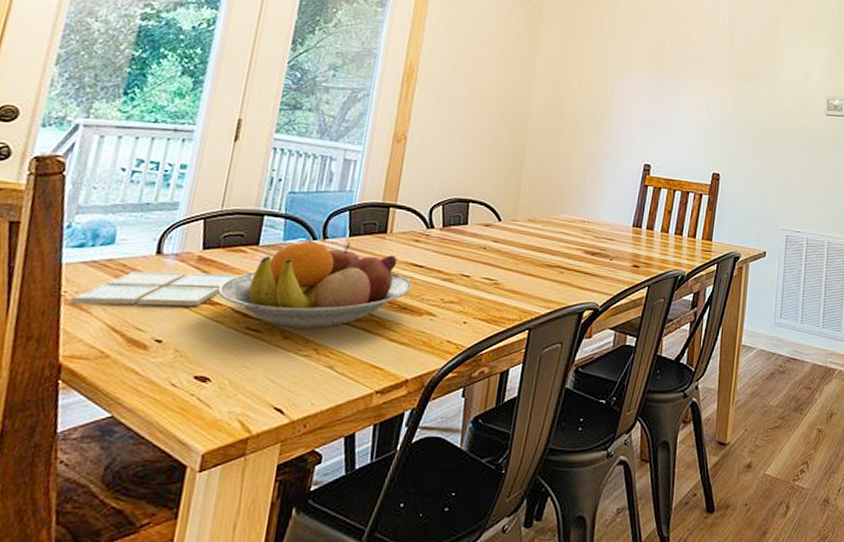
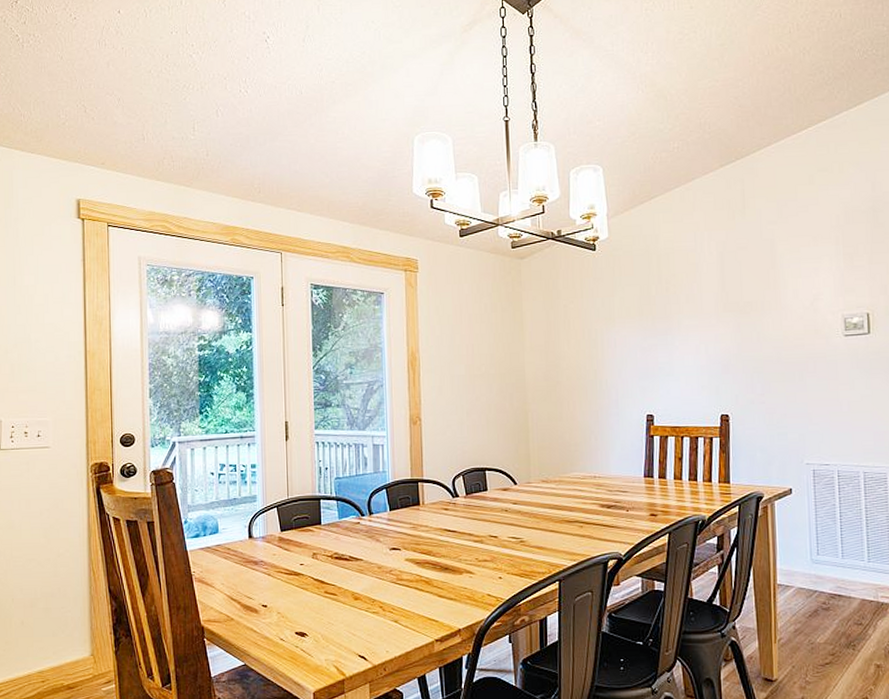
drink coaster: present [71,271,241,307] -> none [199,550,313,580]
fruit bowl: present [217,241,412,329] -> none [298,516,449,590]

